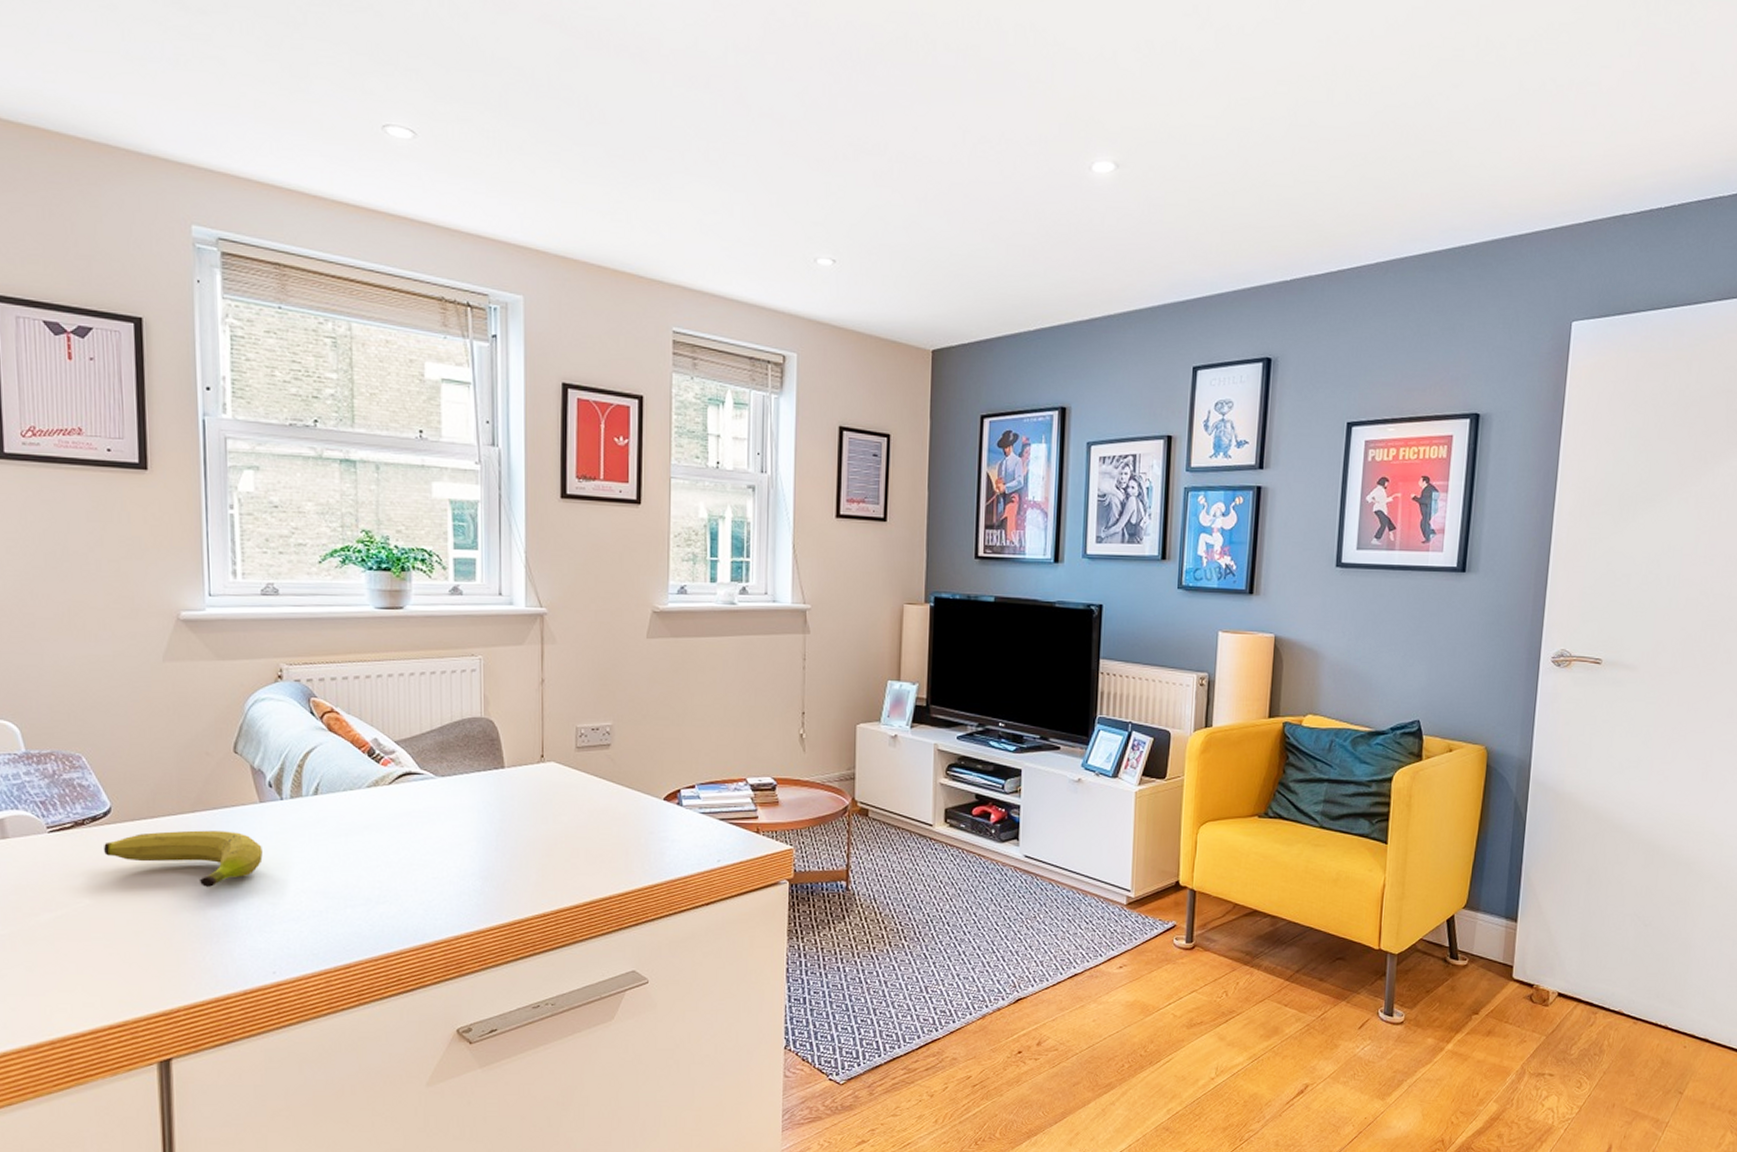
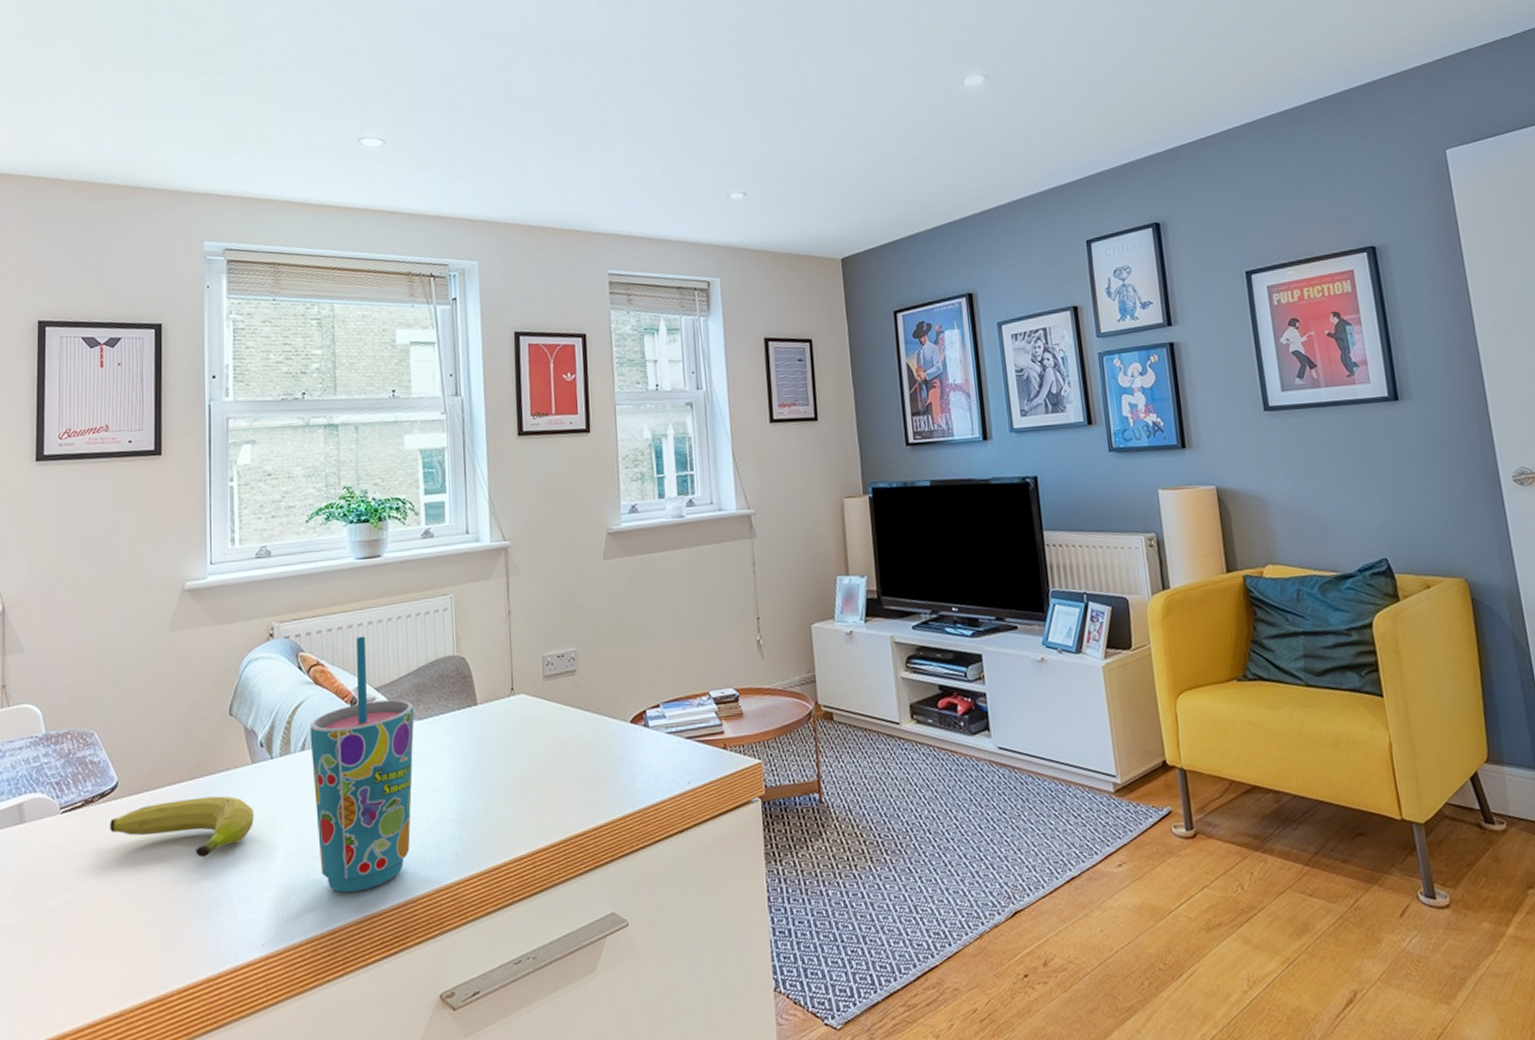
cup: none [323,688,437,932] -> present [309,636,414,893]

